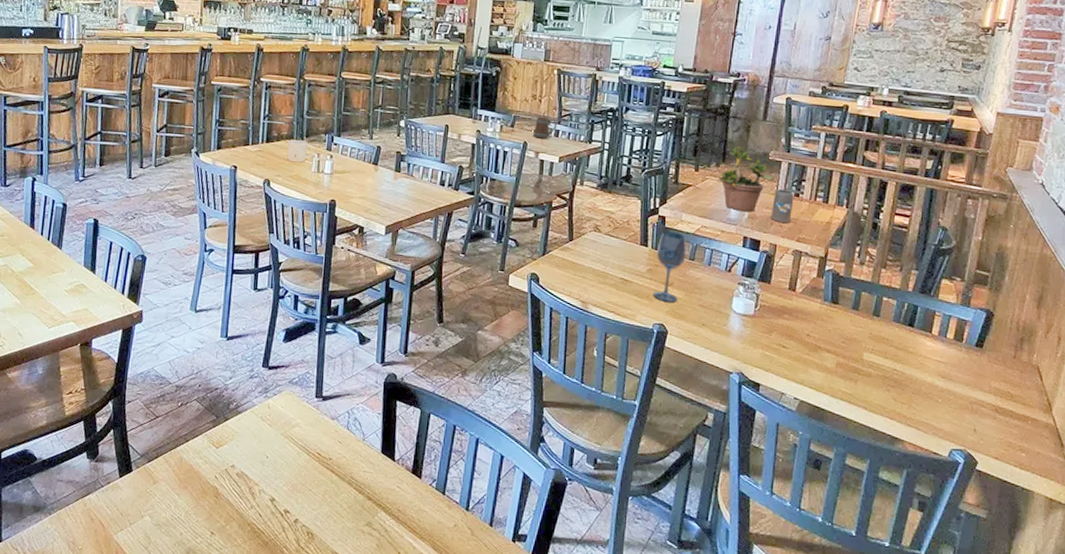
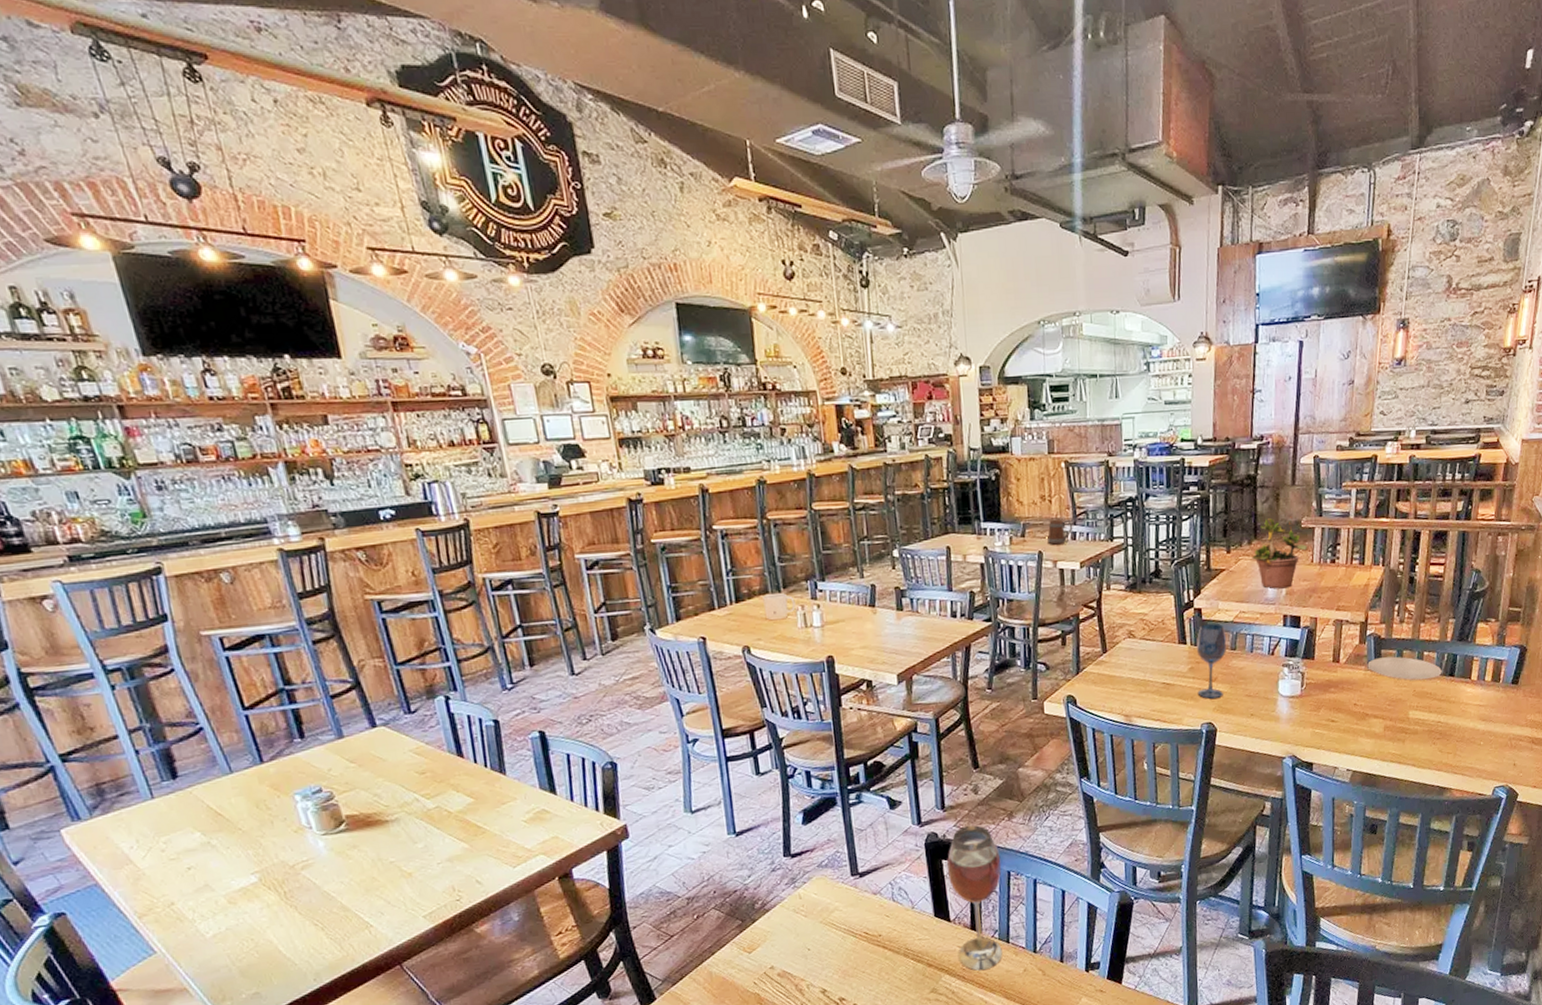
wineglass: none [397,374,450,516] -> present [946,825,1003,971]
beer mug: present [770,189,794,224] -> none [1308,557,1330,594]
plate: none [824,294,901,326] -> present [1367,656,1442,681]

